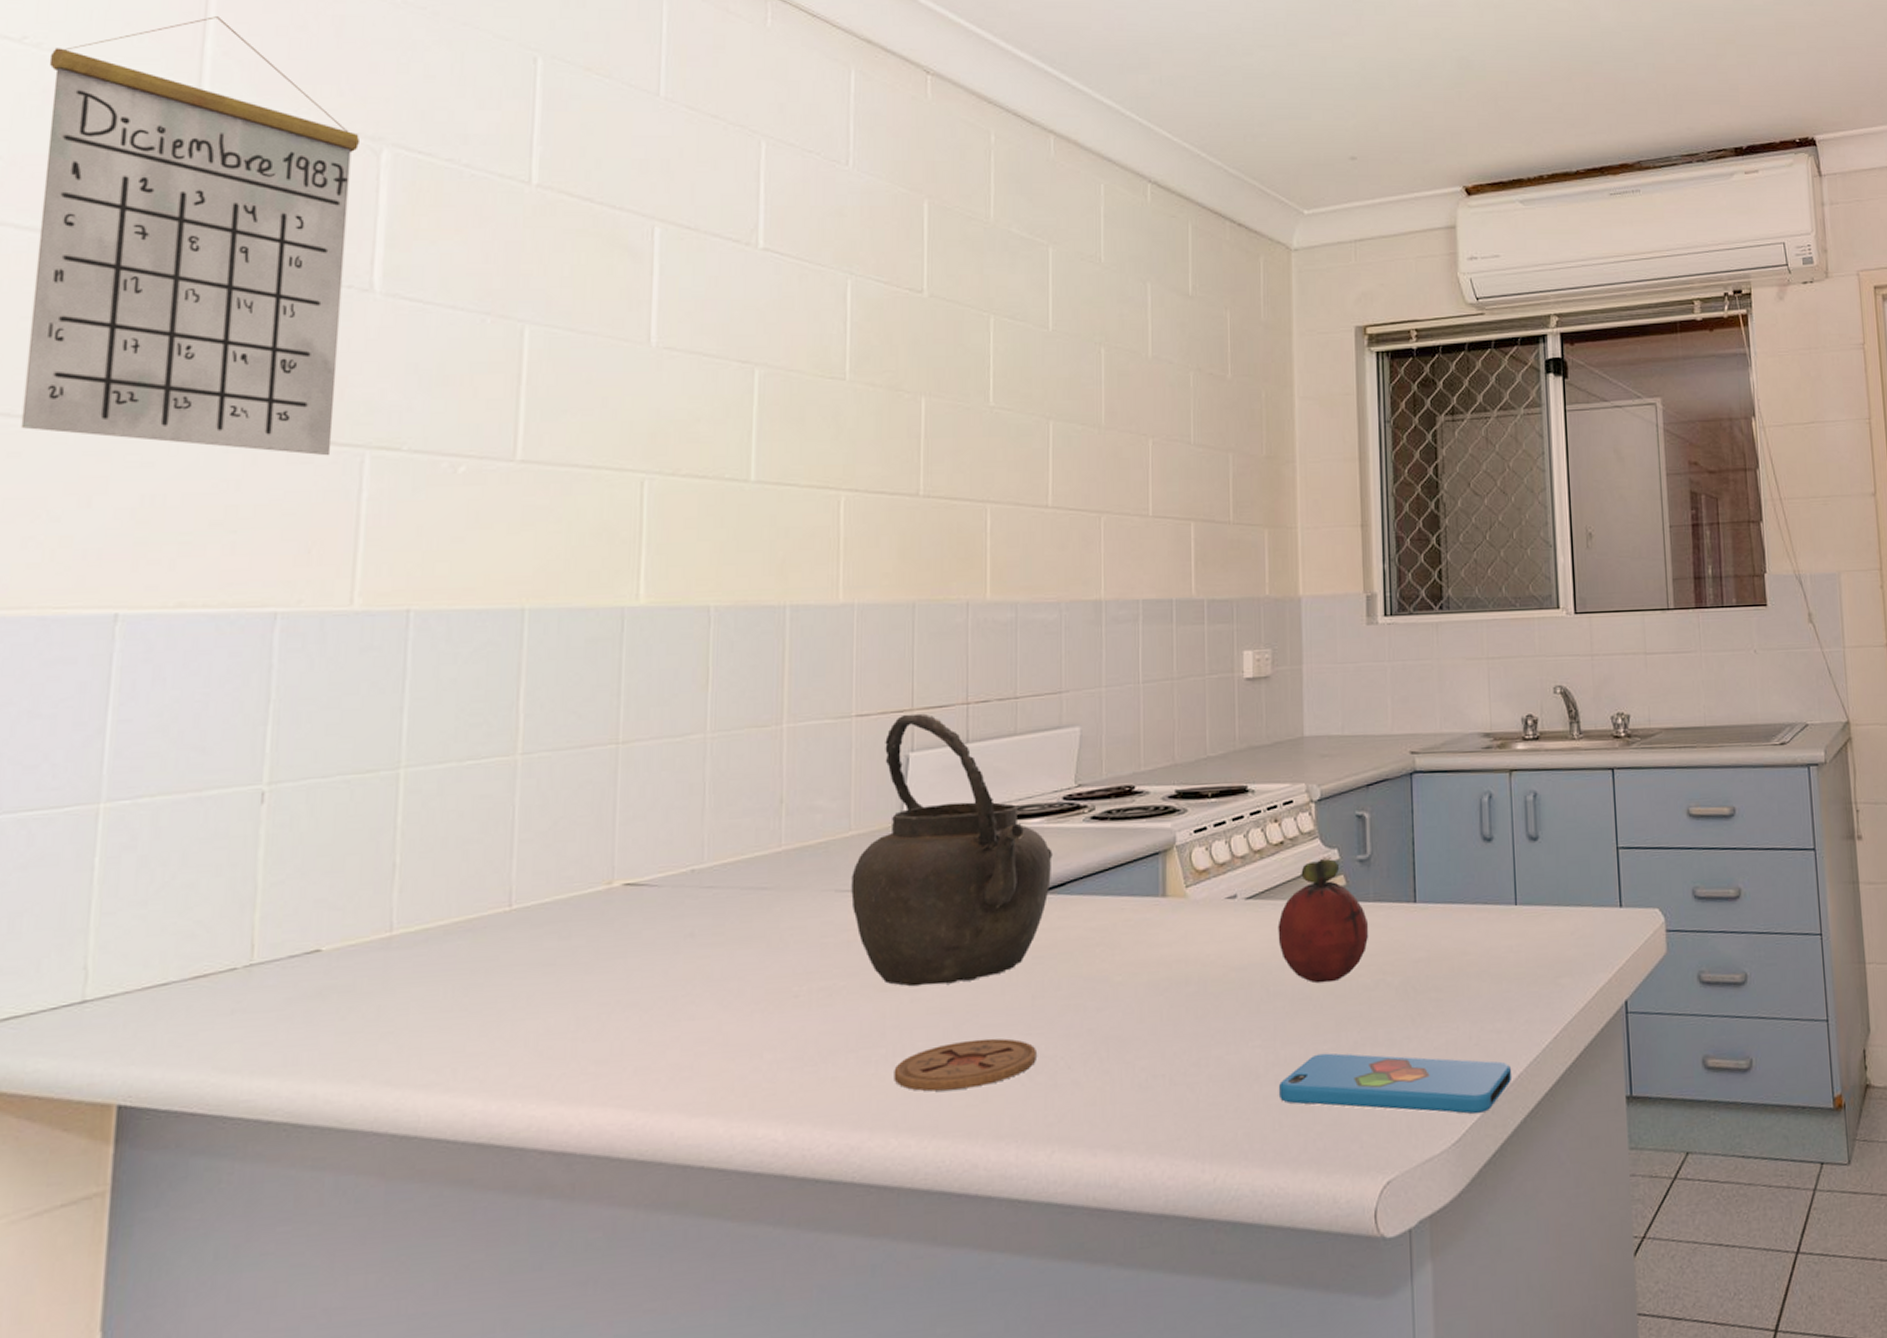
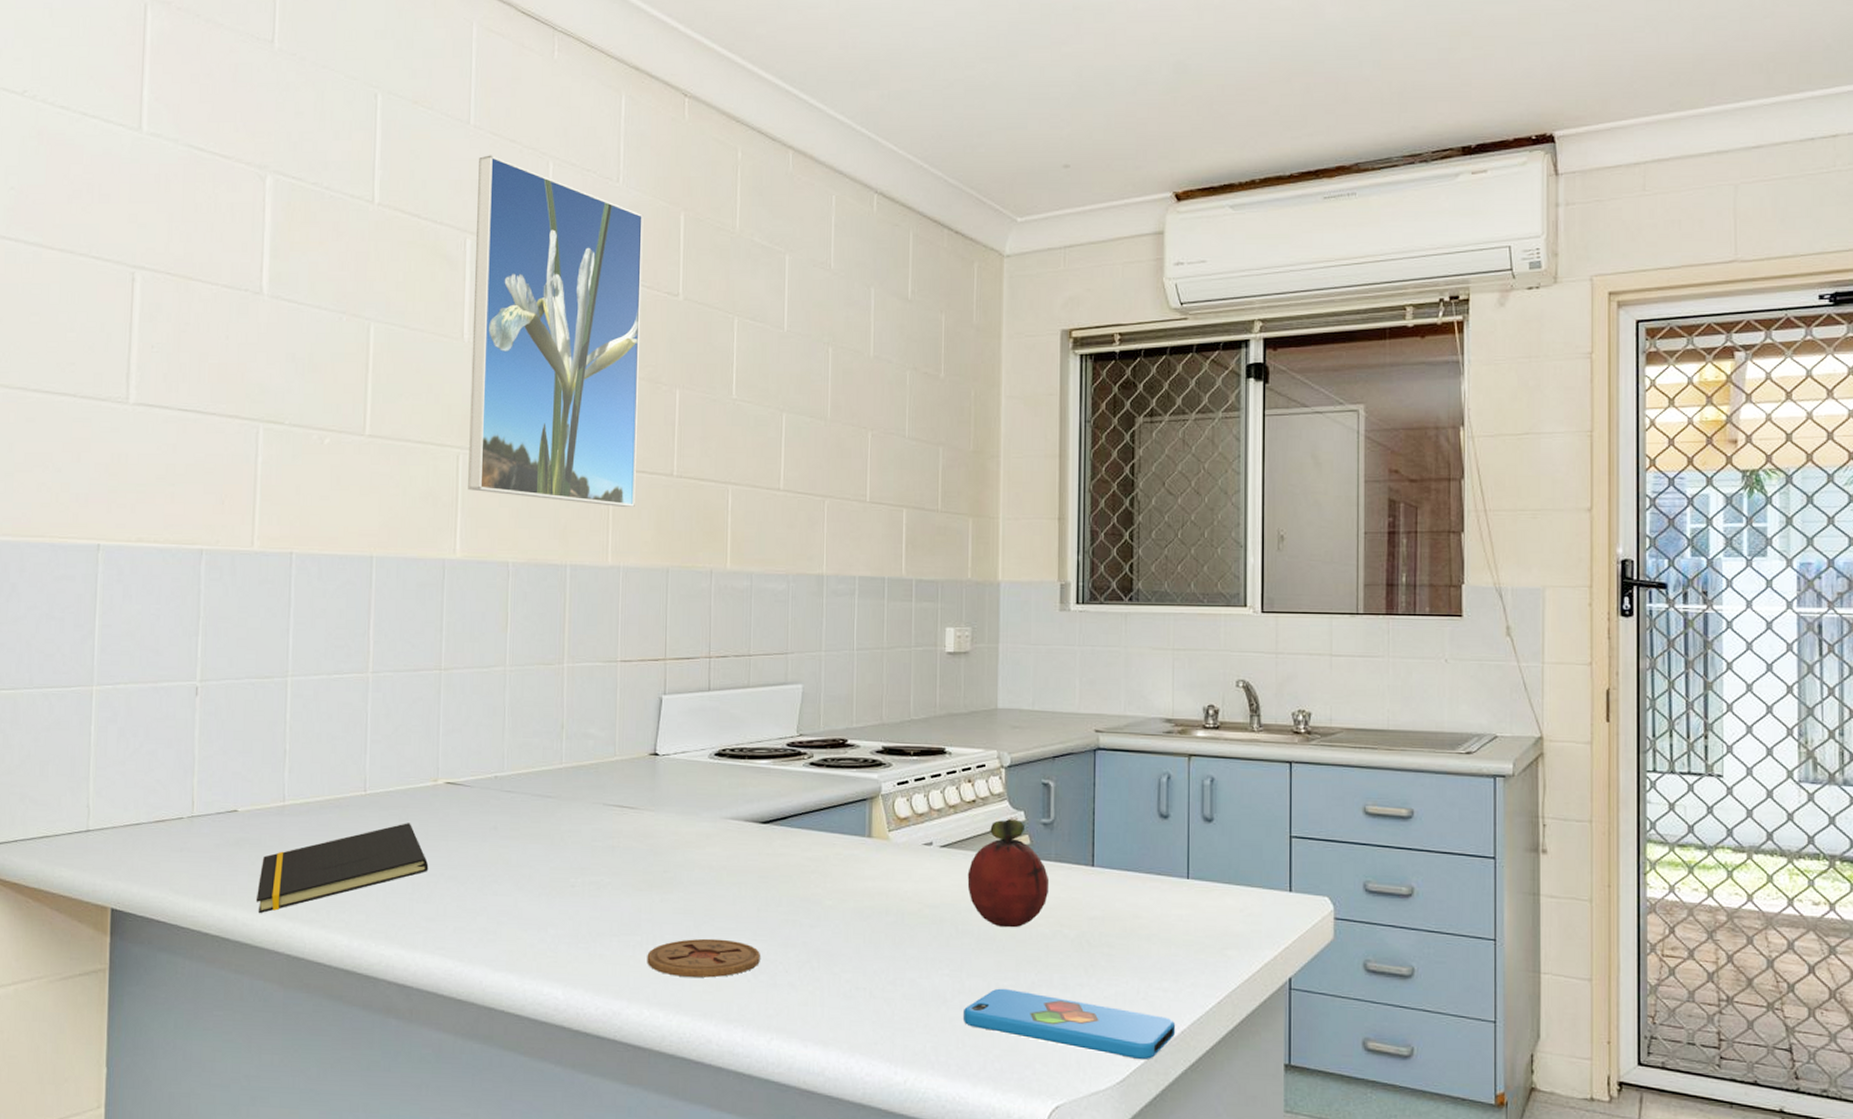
calendar: present [20,16,361,456] -> none [34,68,251,427]
notepad: none [345,940,600,1085] -> present [255,823,429,914]
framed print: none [655,131,879,534] -> present [468,155,644,507]
kettle: present [851,713,1052,987] -> none [615,663,777,891]

